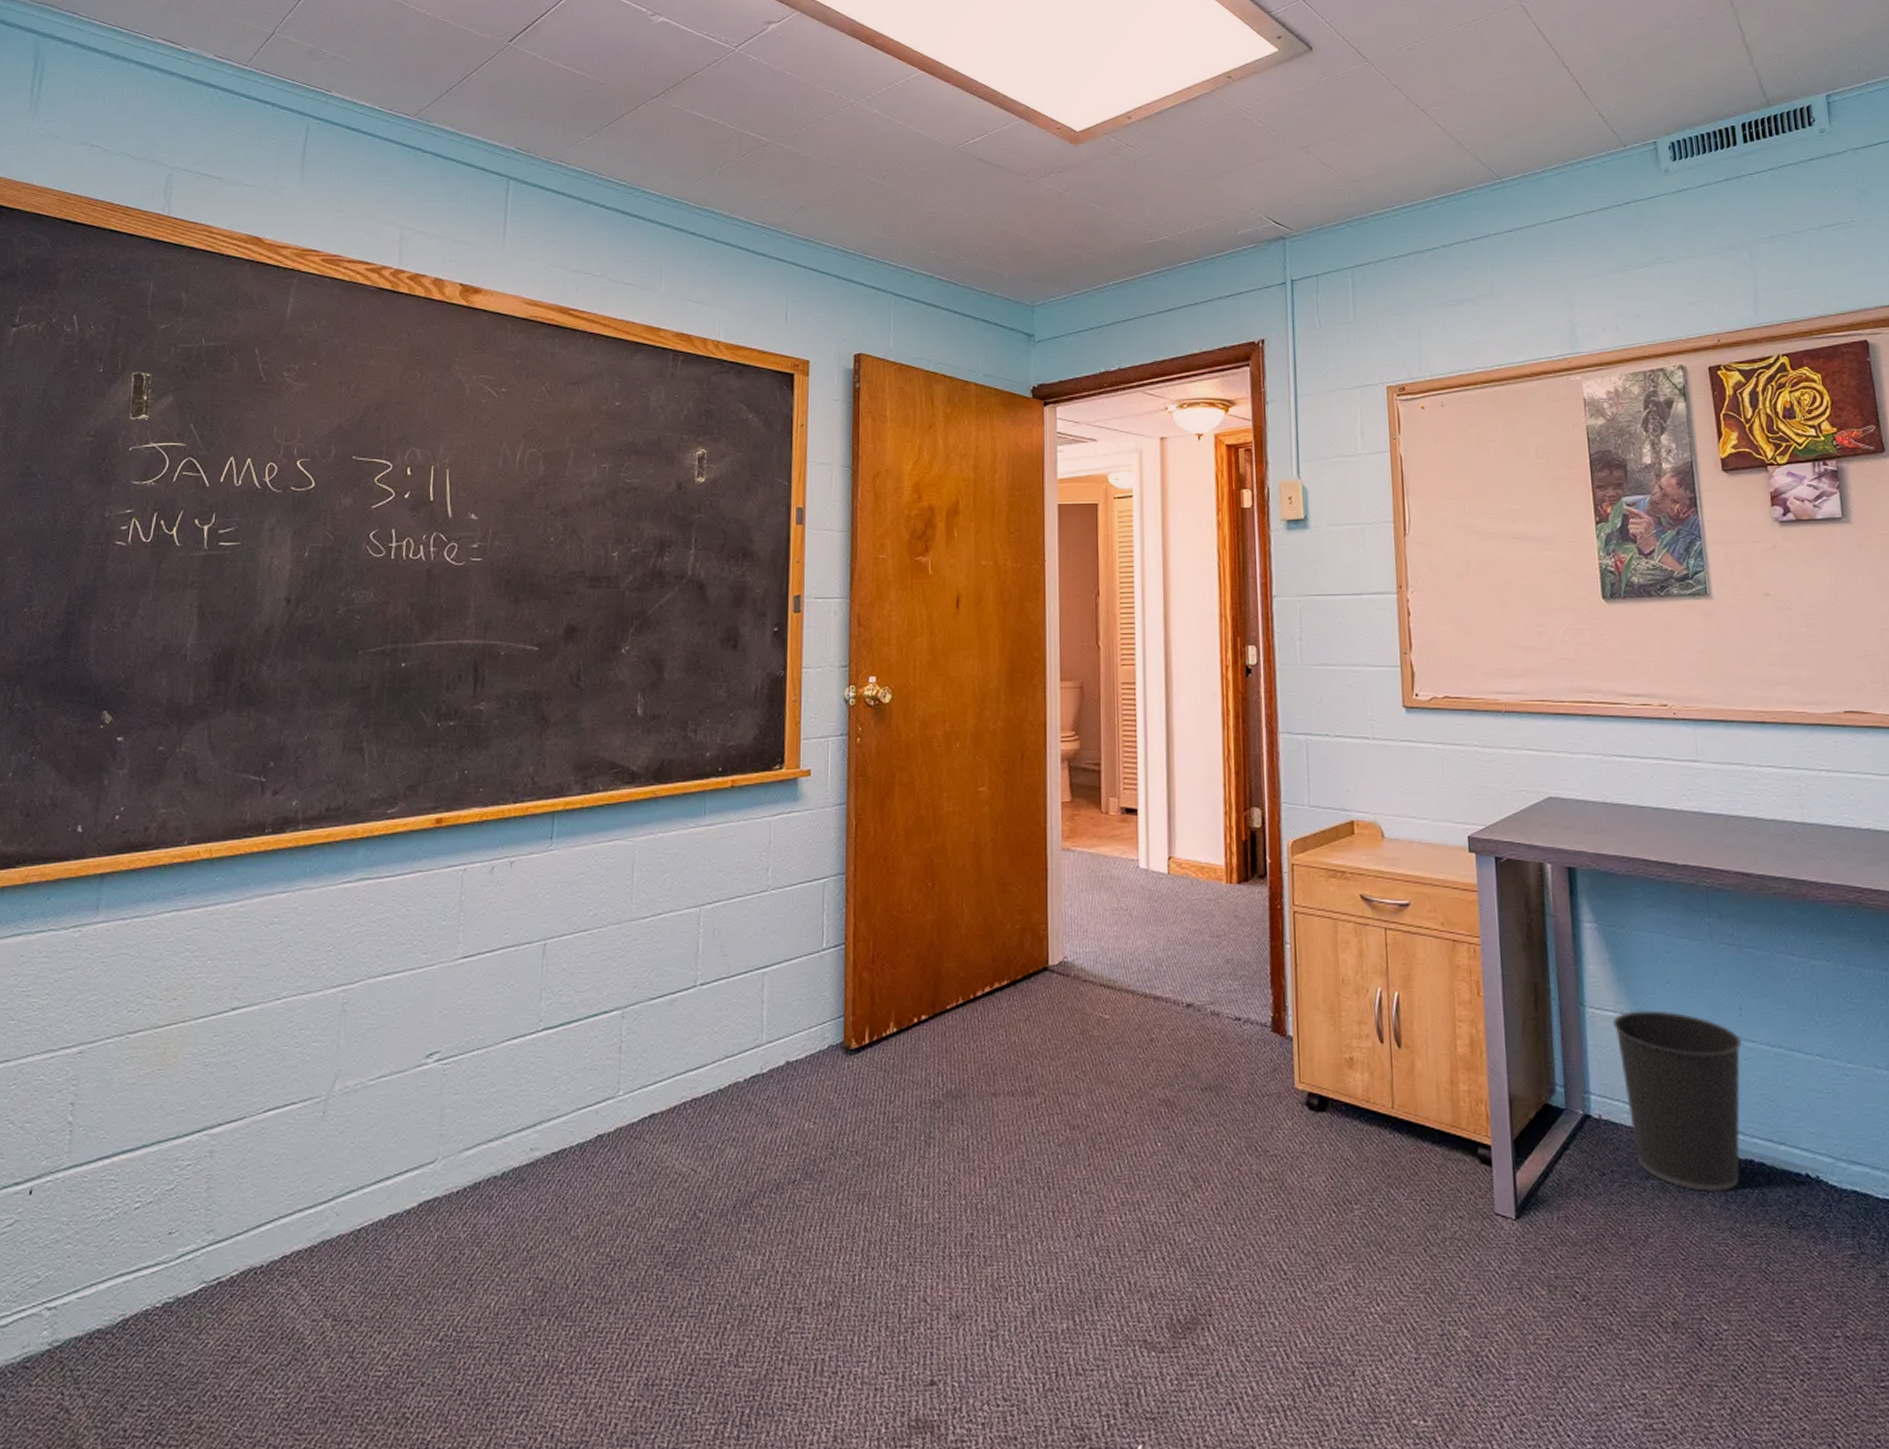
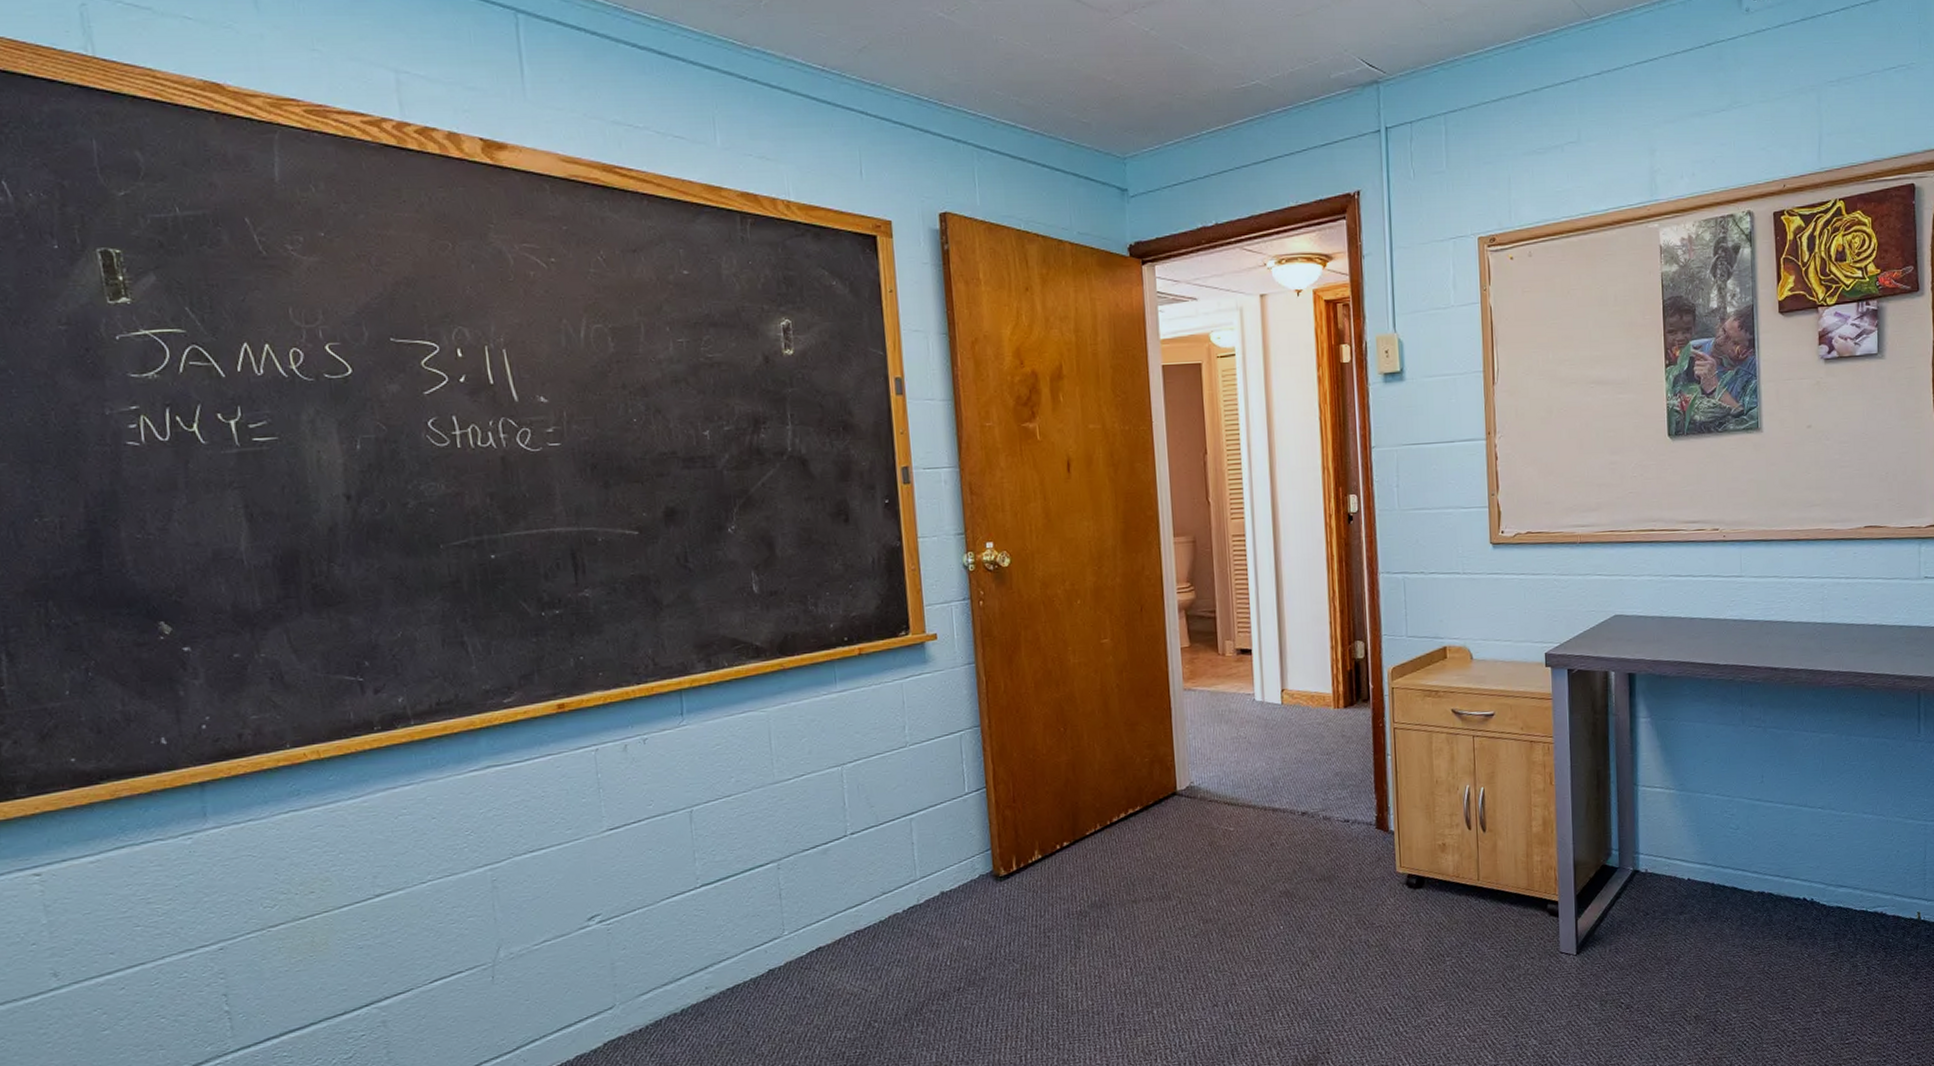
wastebasket: present [1612,1010,1742,1193] -> none [1660,784,1762,920]

